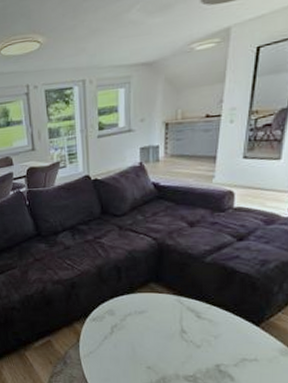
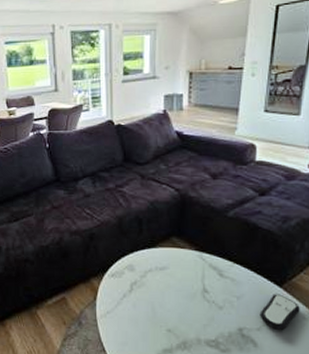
remote control: none [237,333,277,366] -> present [259,294,300,330]

